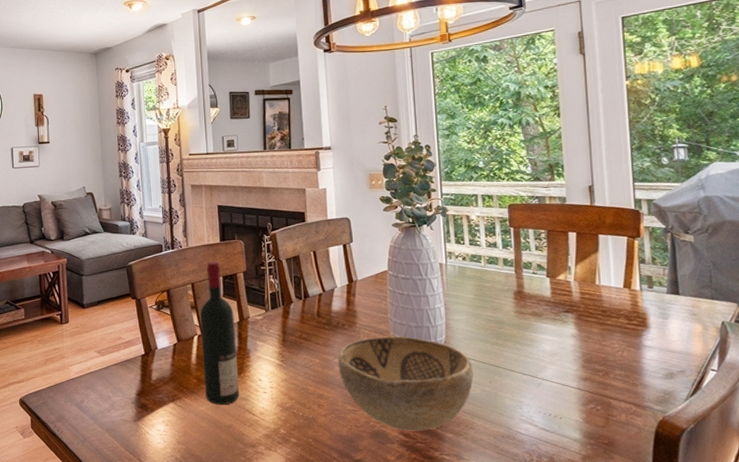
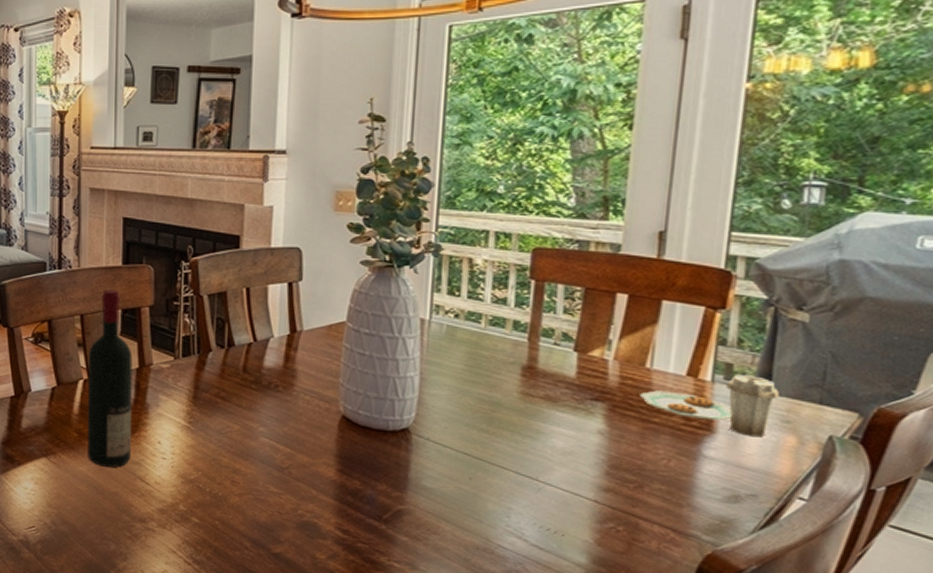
decorative bowl: present [338,336,474,431] -> none [263,405,448,529]
plate: none [595,283,686,328] -> present [640,374,781,438]

